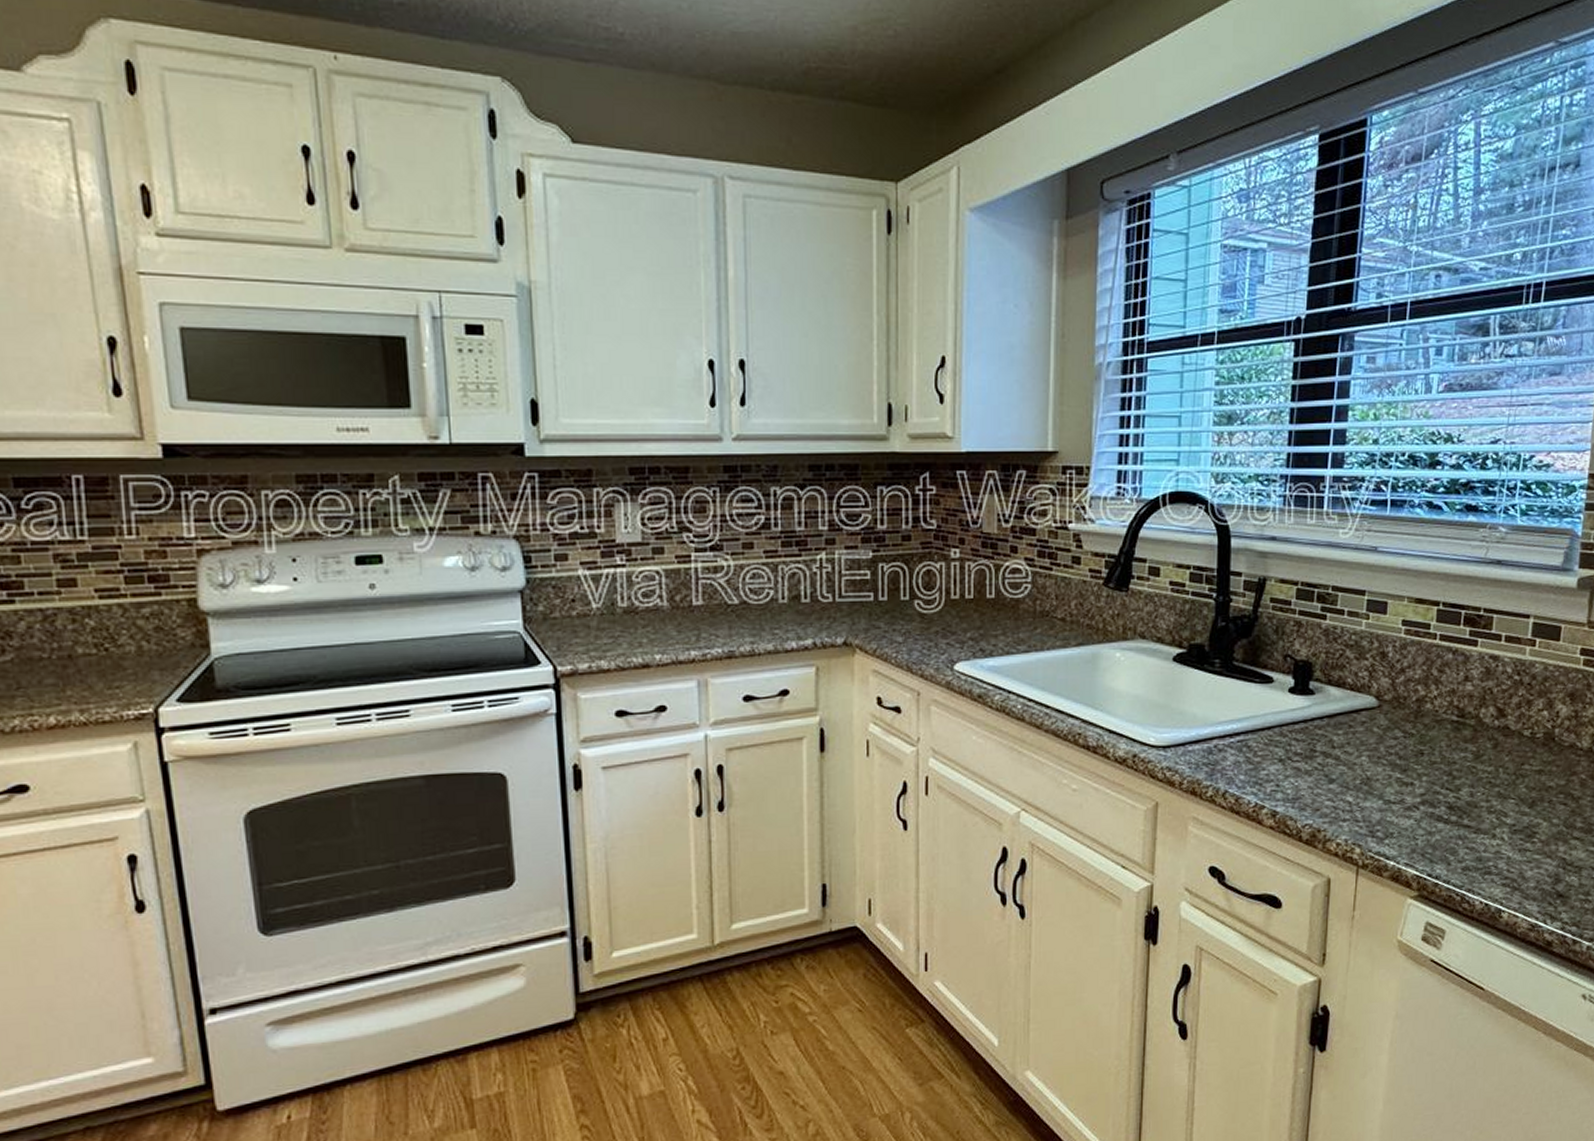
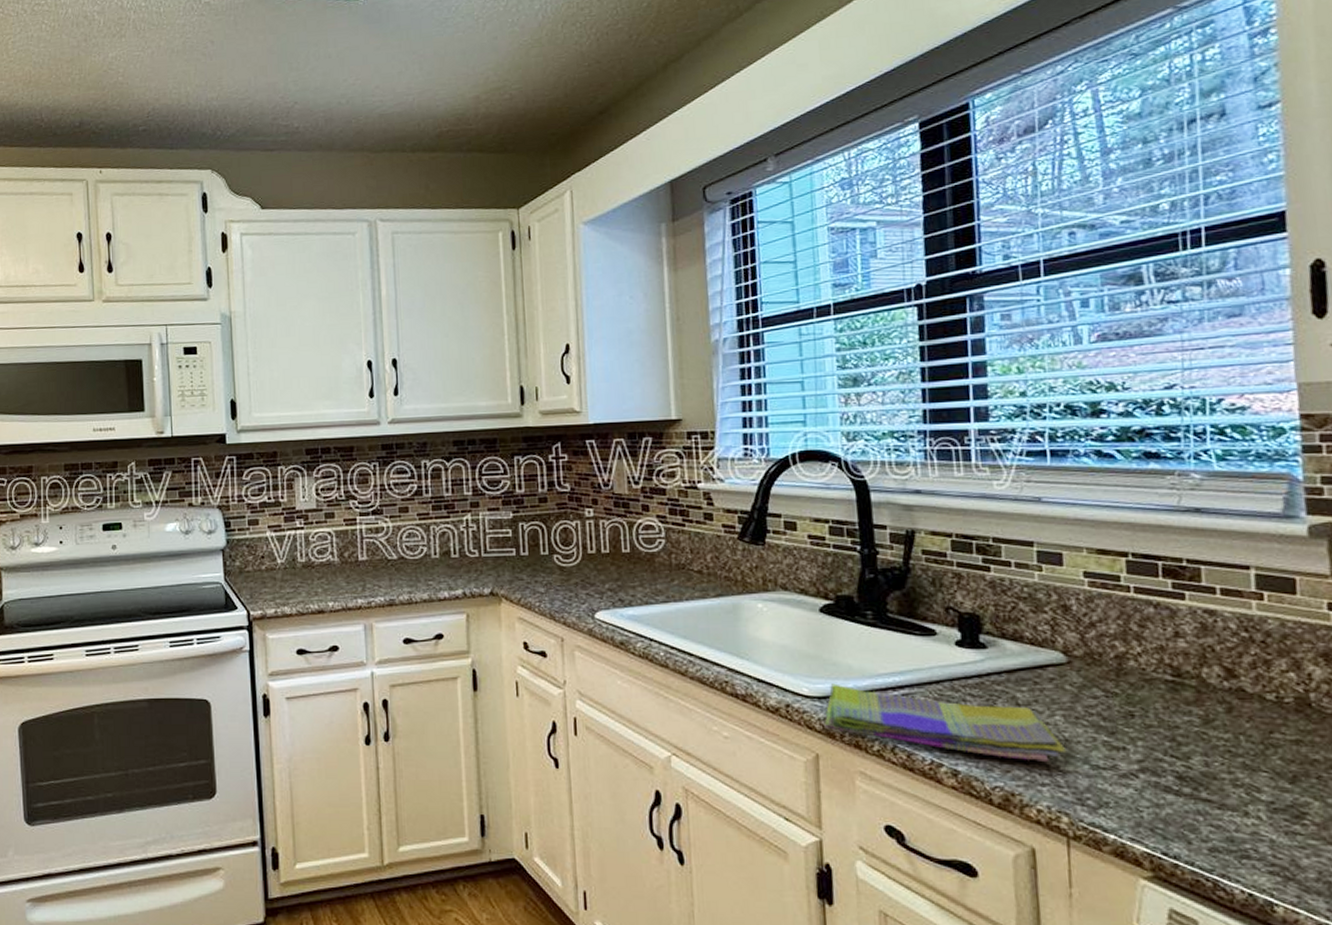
dish towel: none [1166,732,1367,800] -> present [824,683,1067,761]

